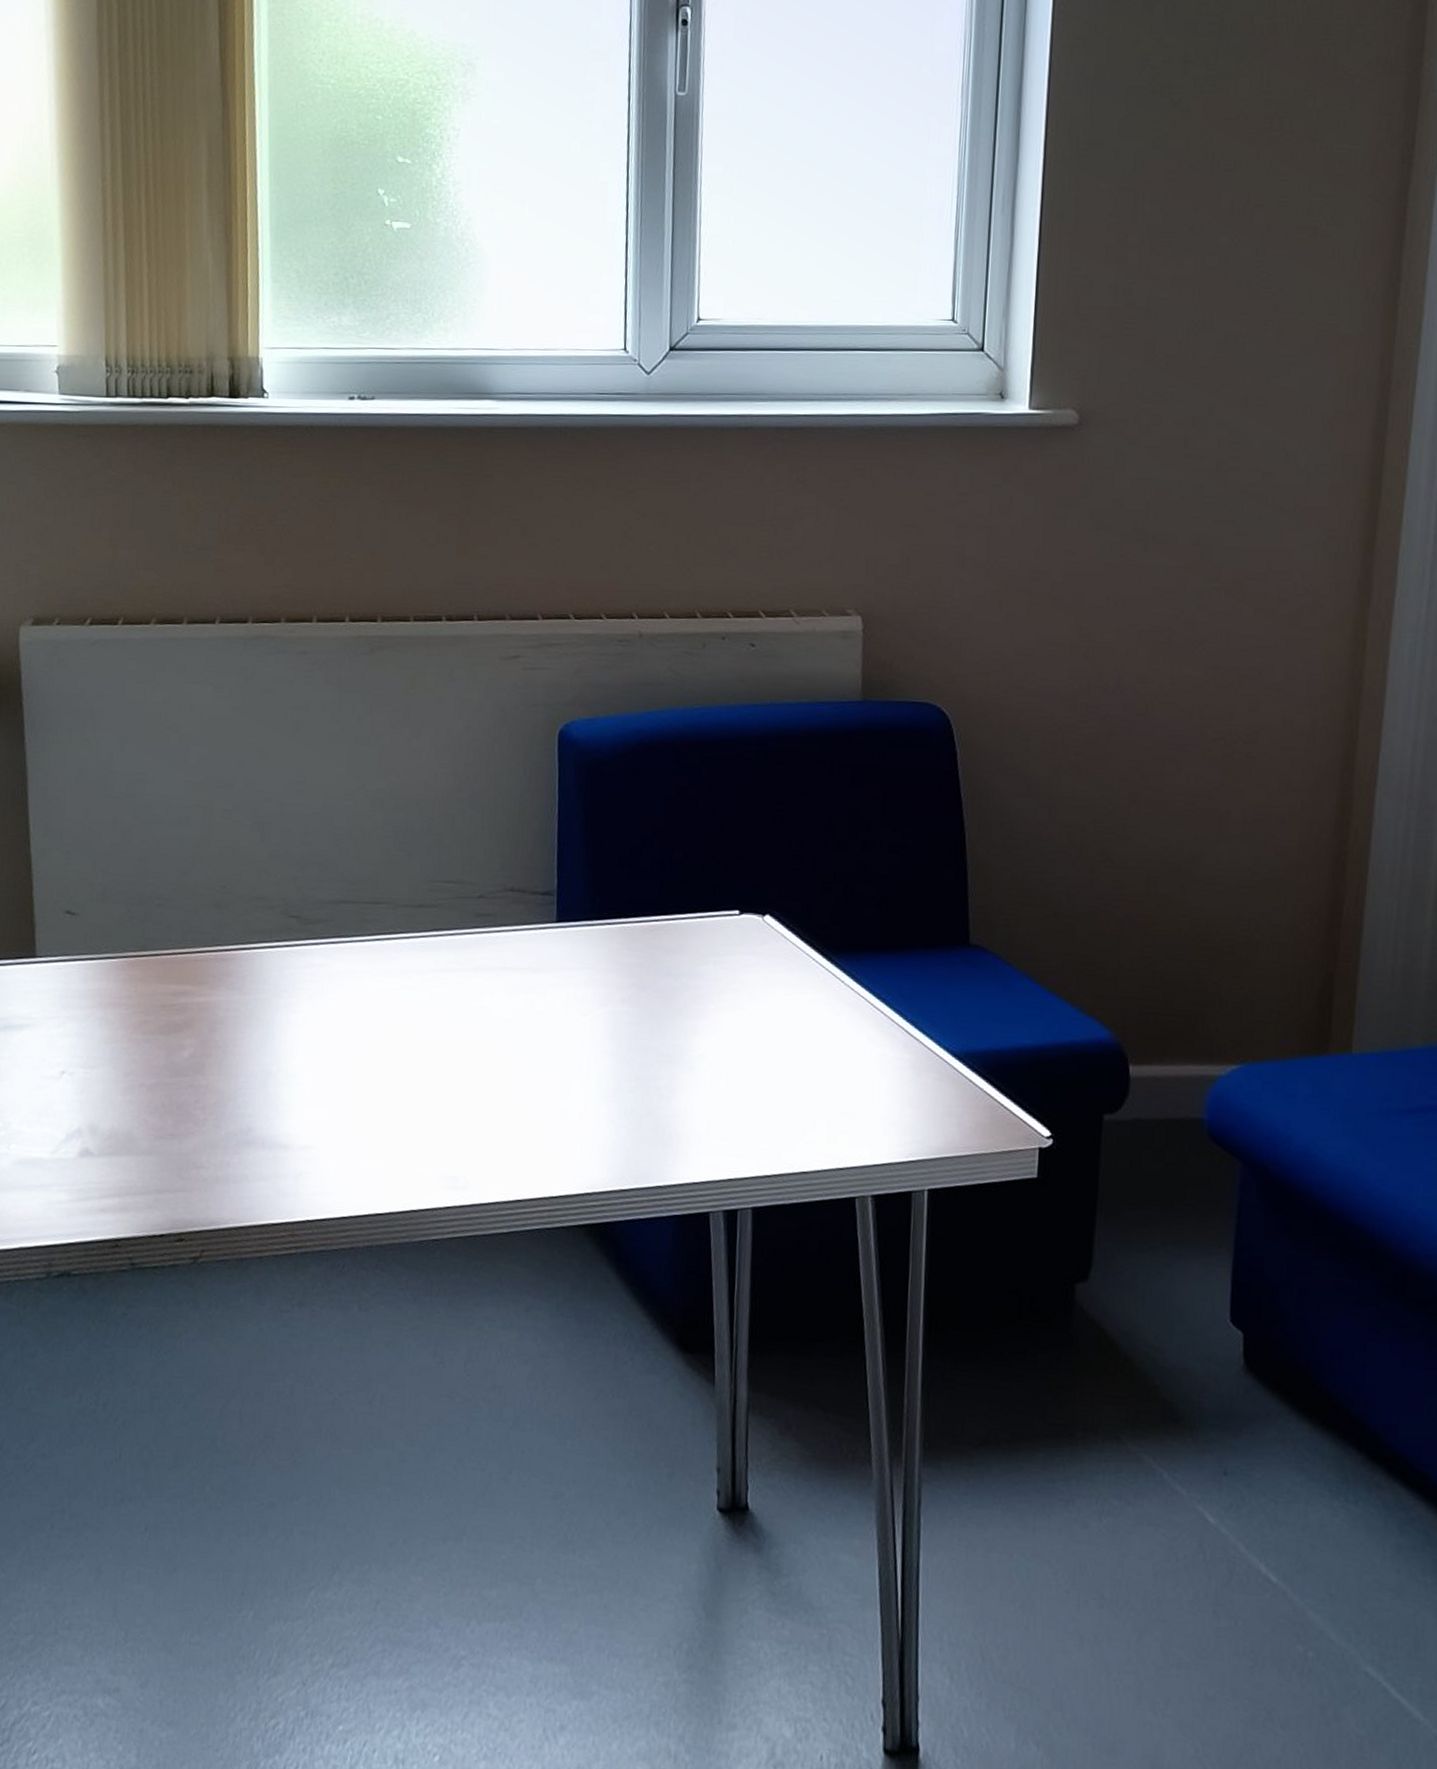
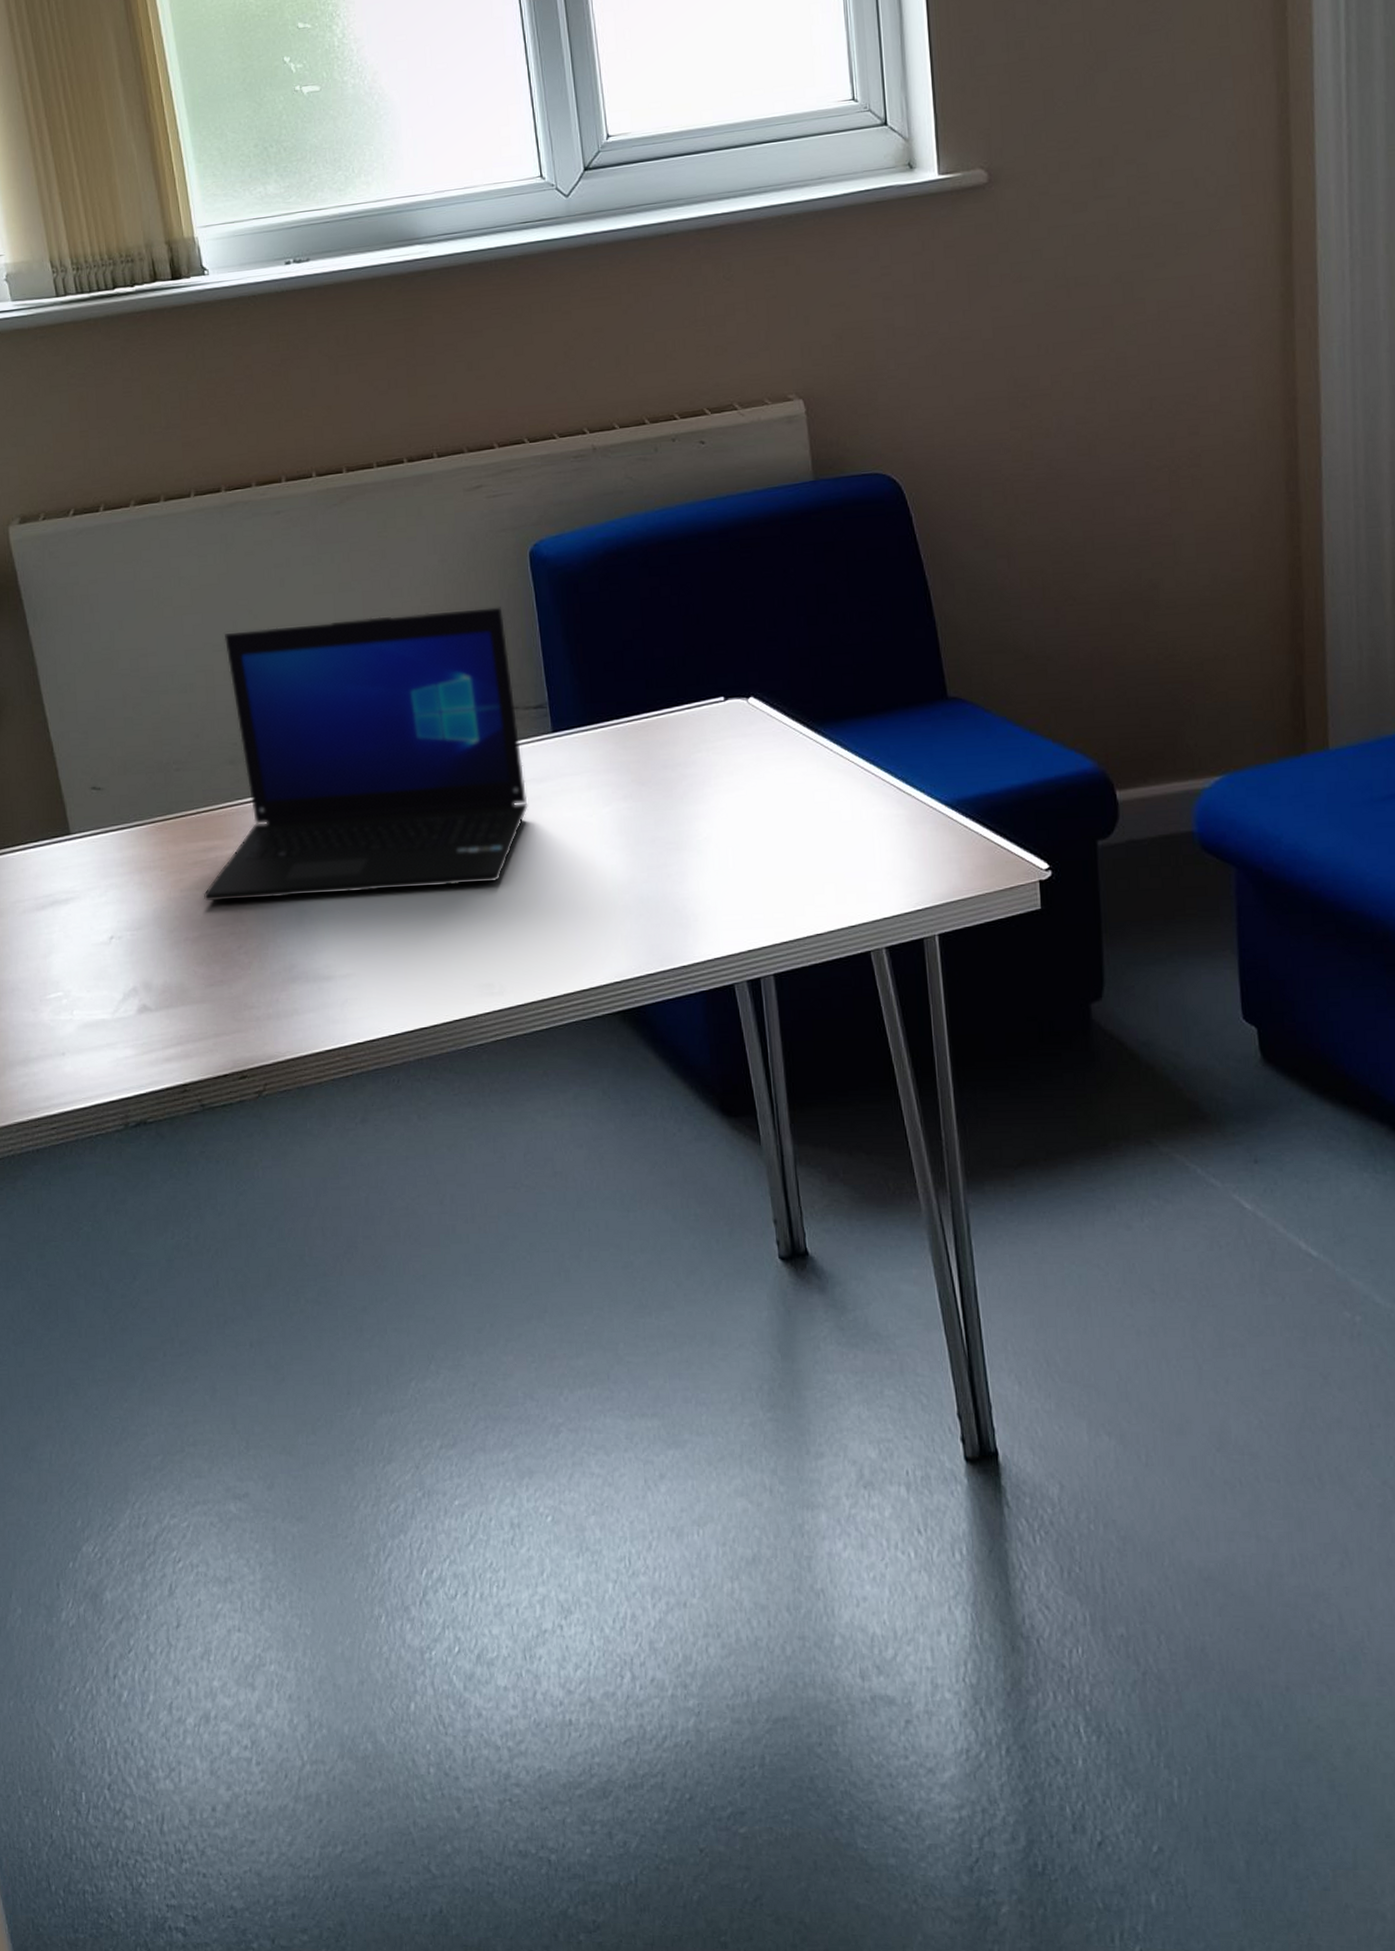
laptop: none [166,770,523,1071] -> present [203,607,528,902]

